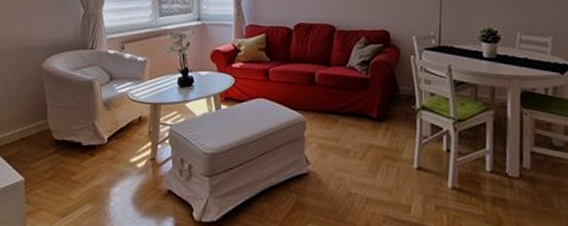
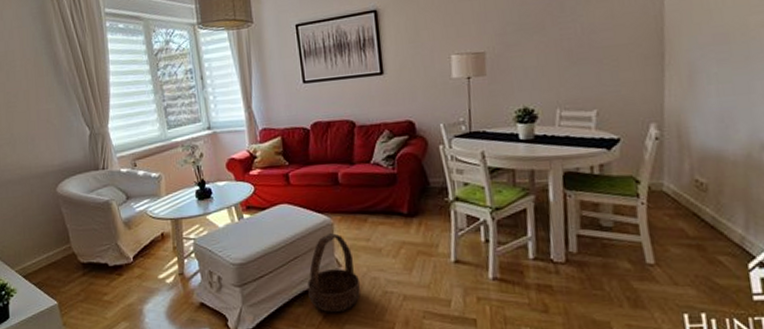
basket: none [275,131,325,211] -> present [307,233,360,313]

